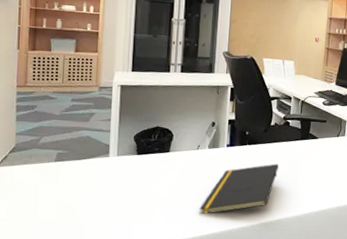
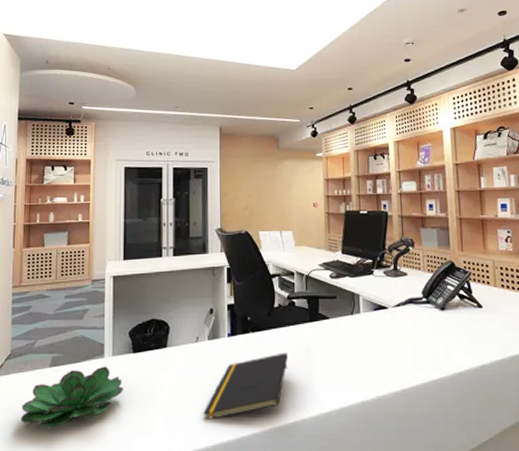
succulent plant: none [25,164,127,213] -> present [20,366,123,427]

